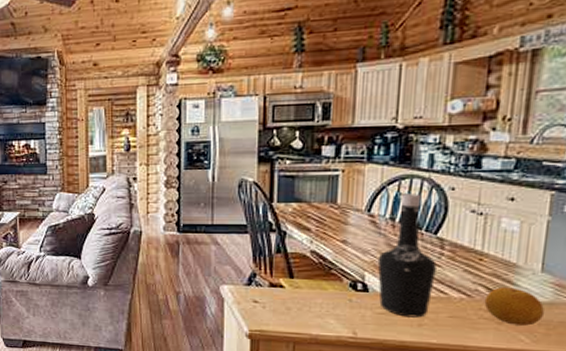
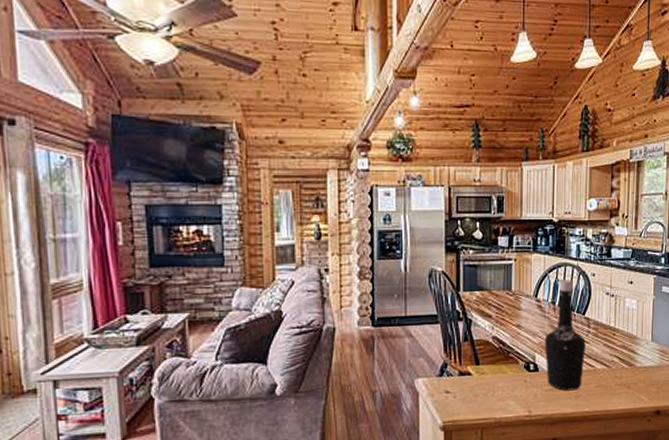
fruit: present [484,287,544,326] -> none [618,356,655,388]

